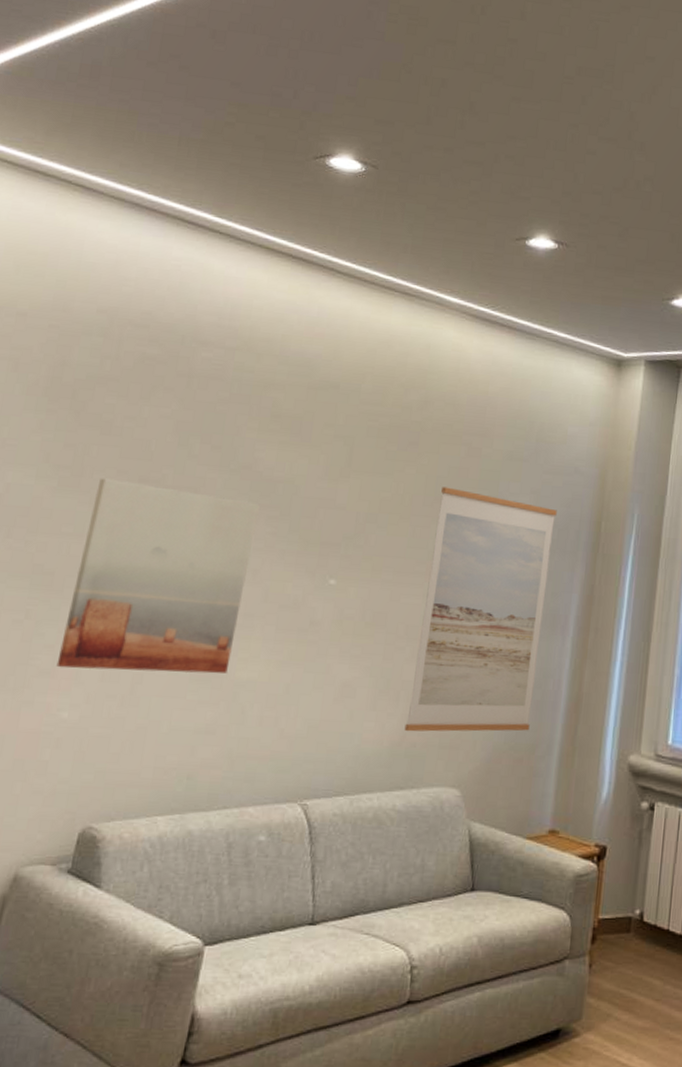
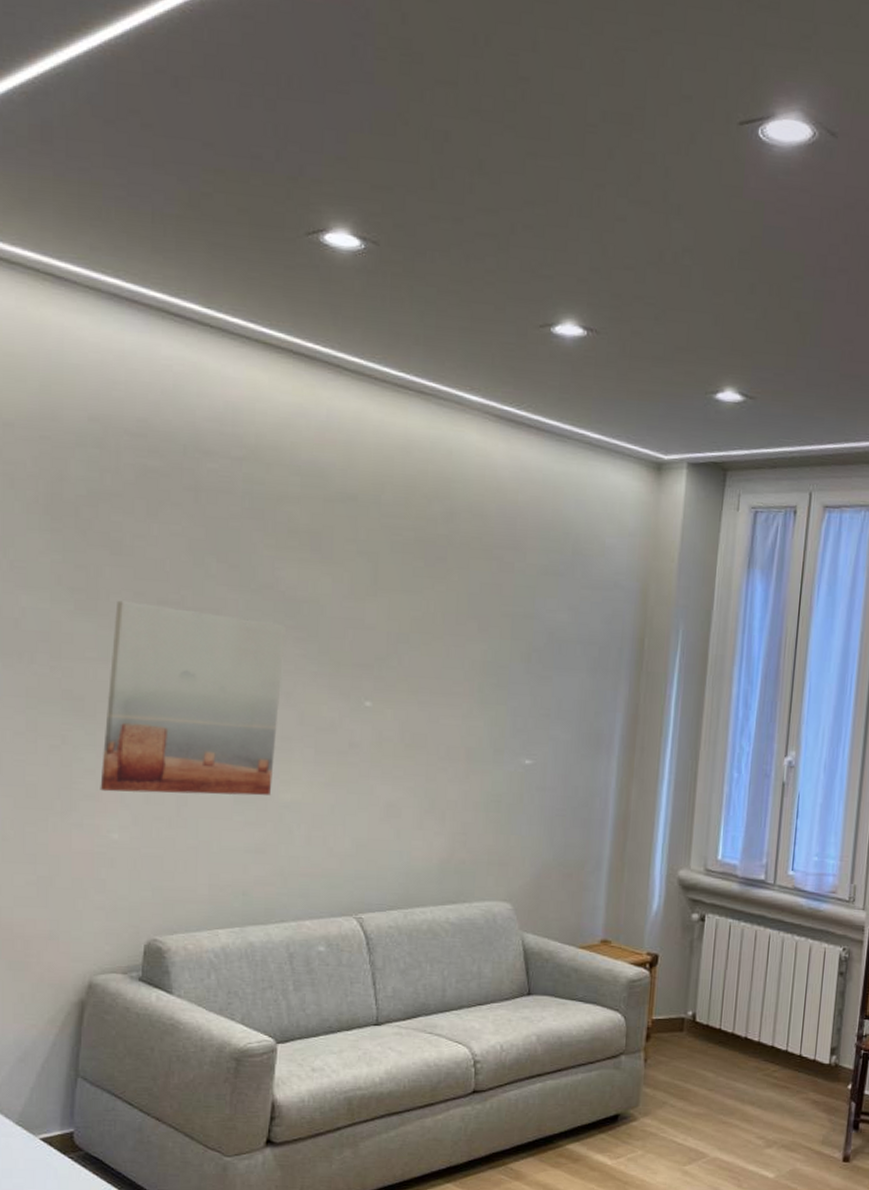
wall art: present [404,487,557,732] -> none [452,604,597,850]

